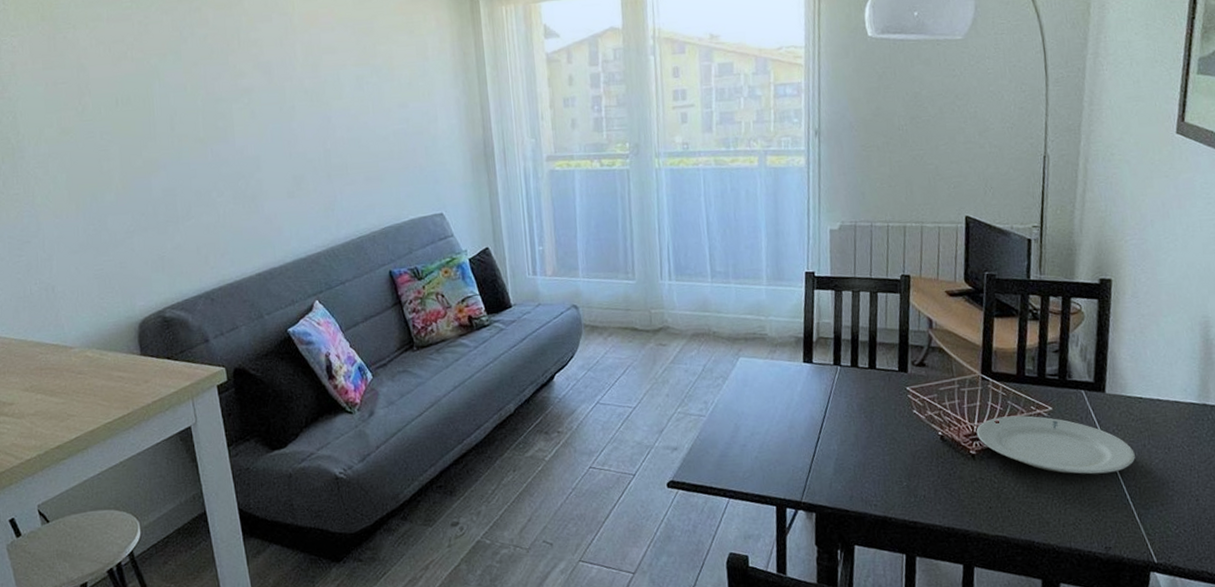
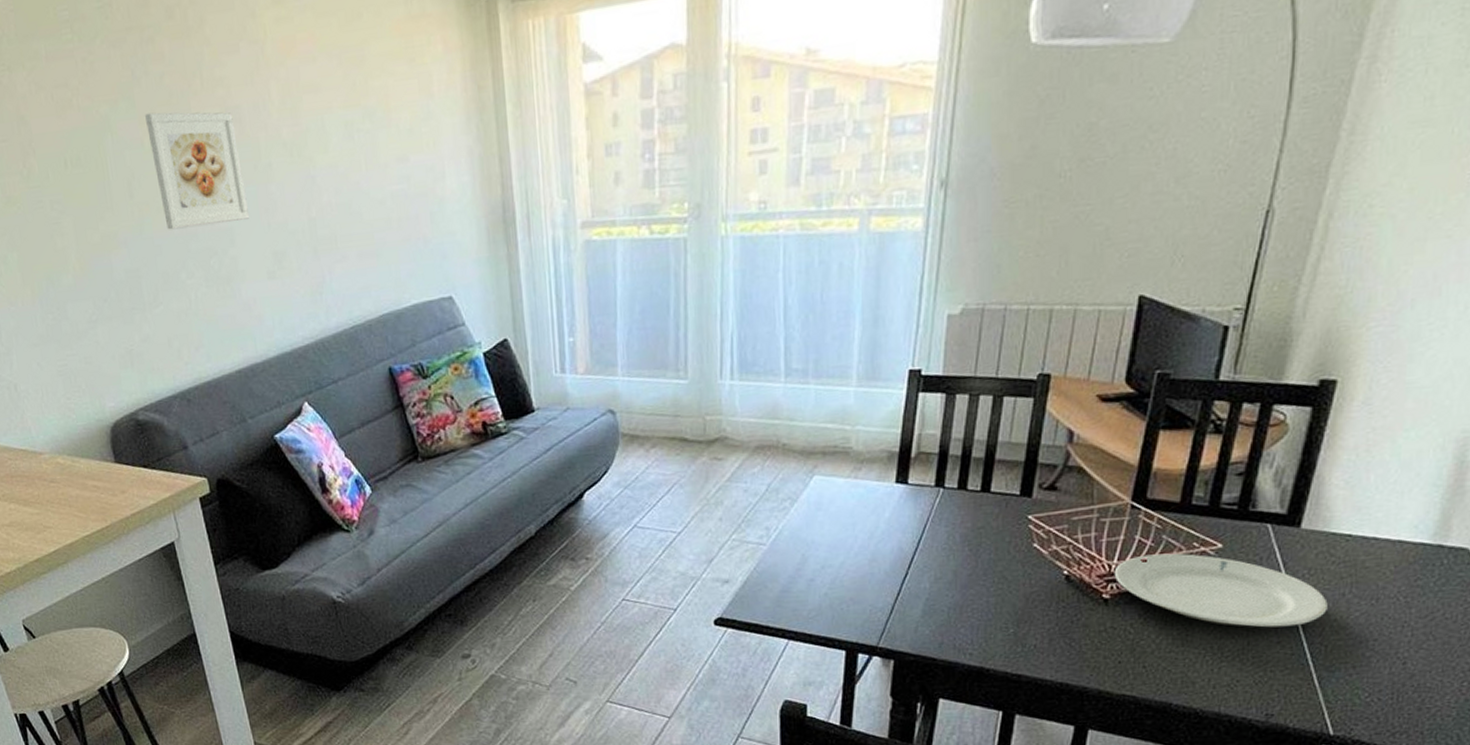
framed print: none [189,64,274,157] -> present [145,112,249,230]

